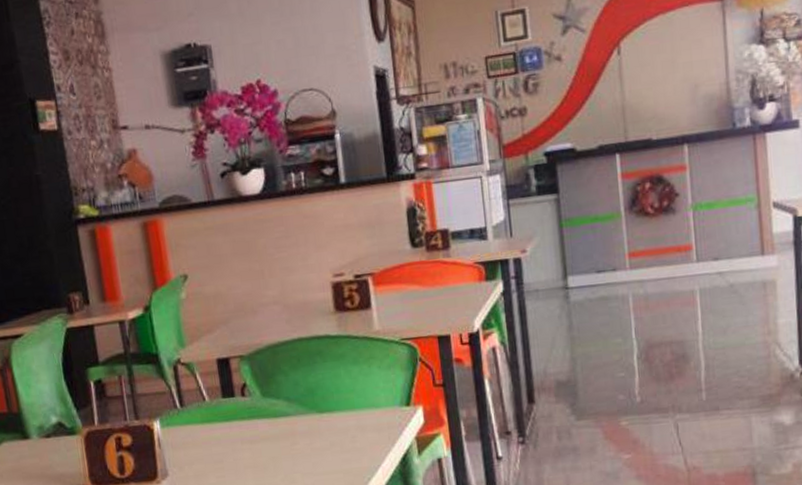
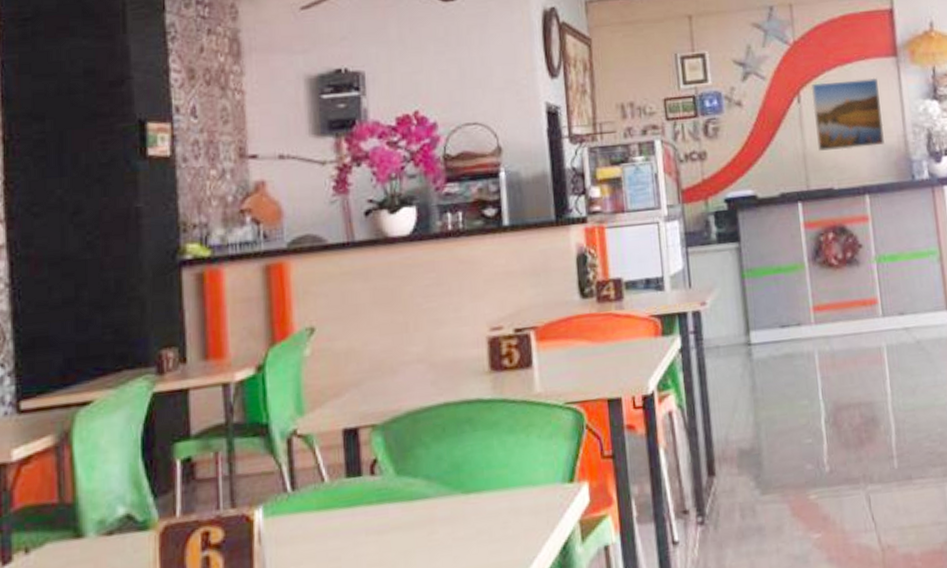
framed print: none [631,23,706,102] -> present [811,77,885,151]

